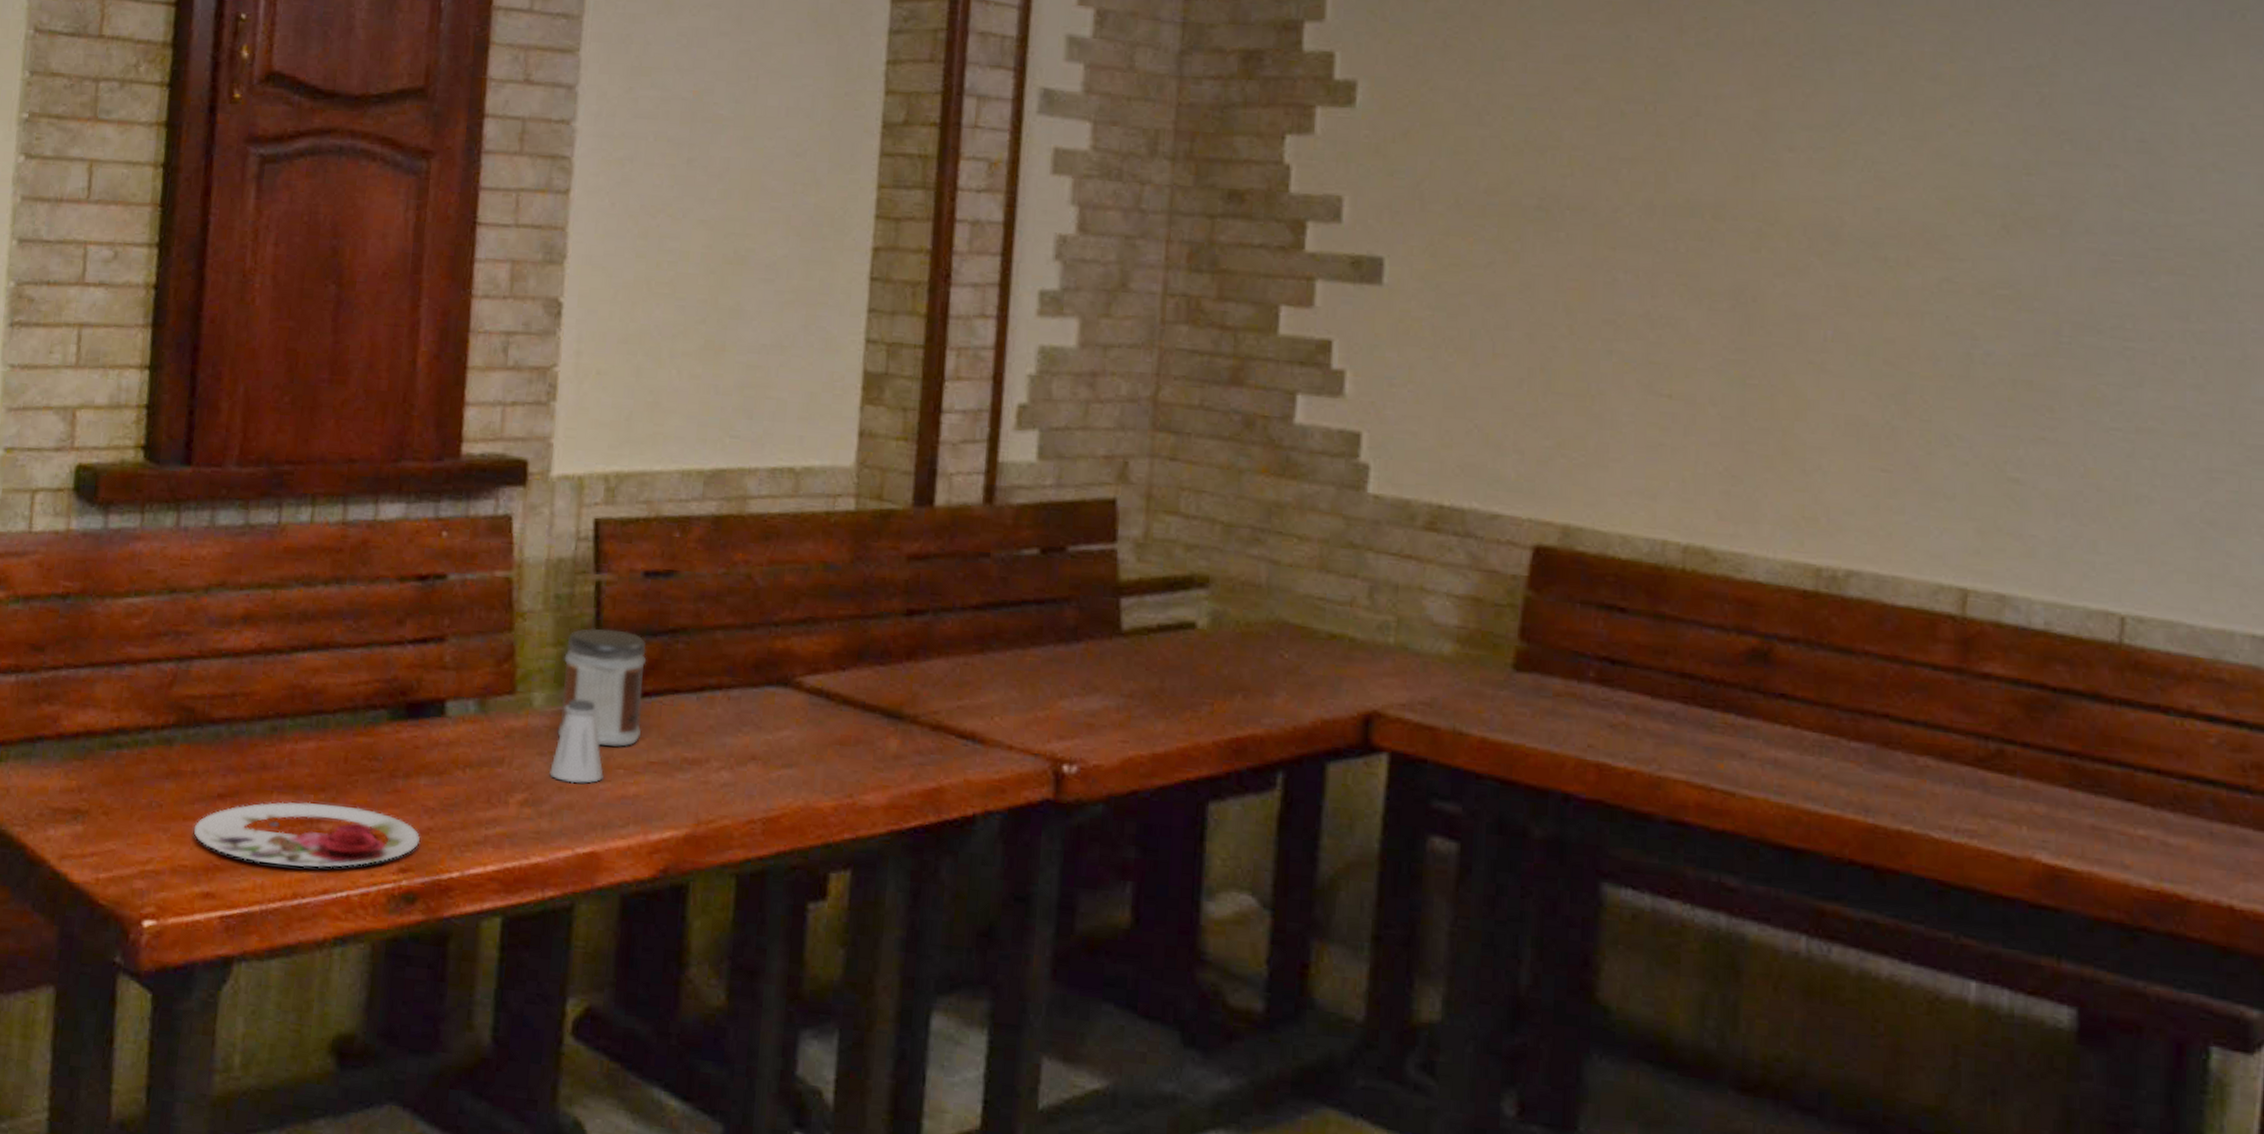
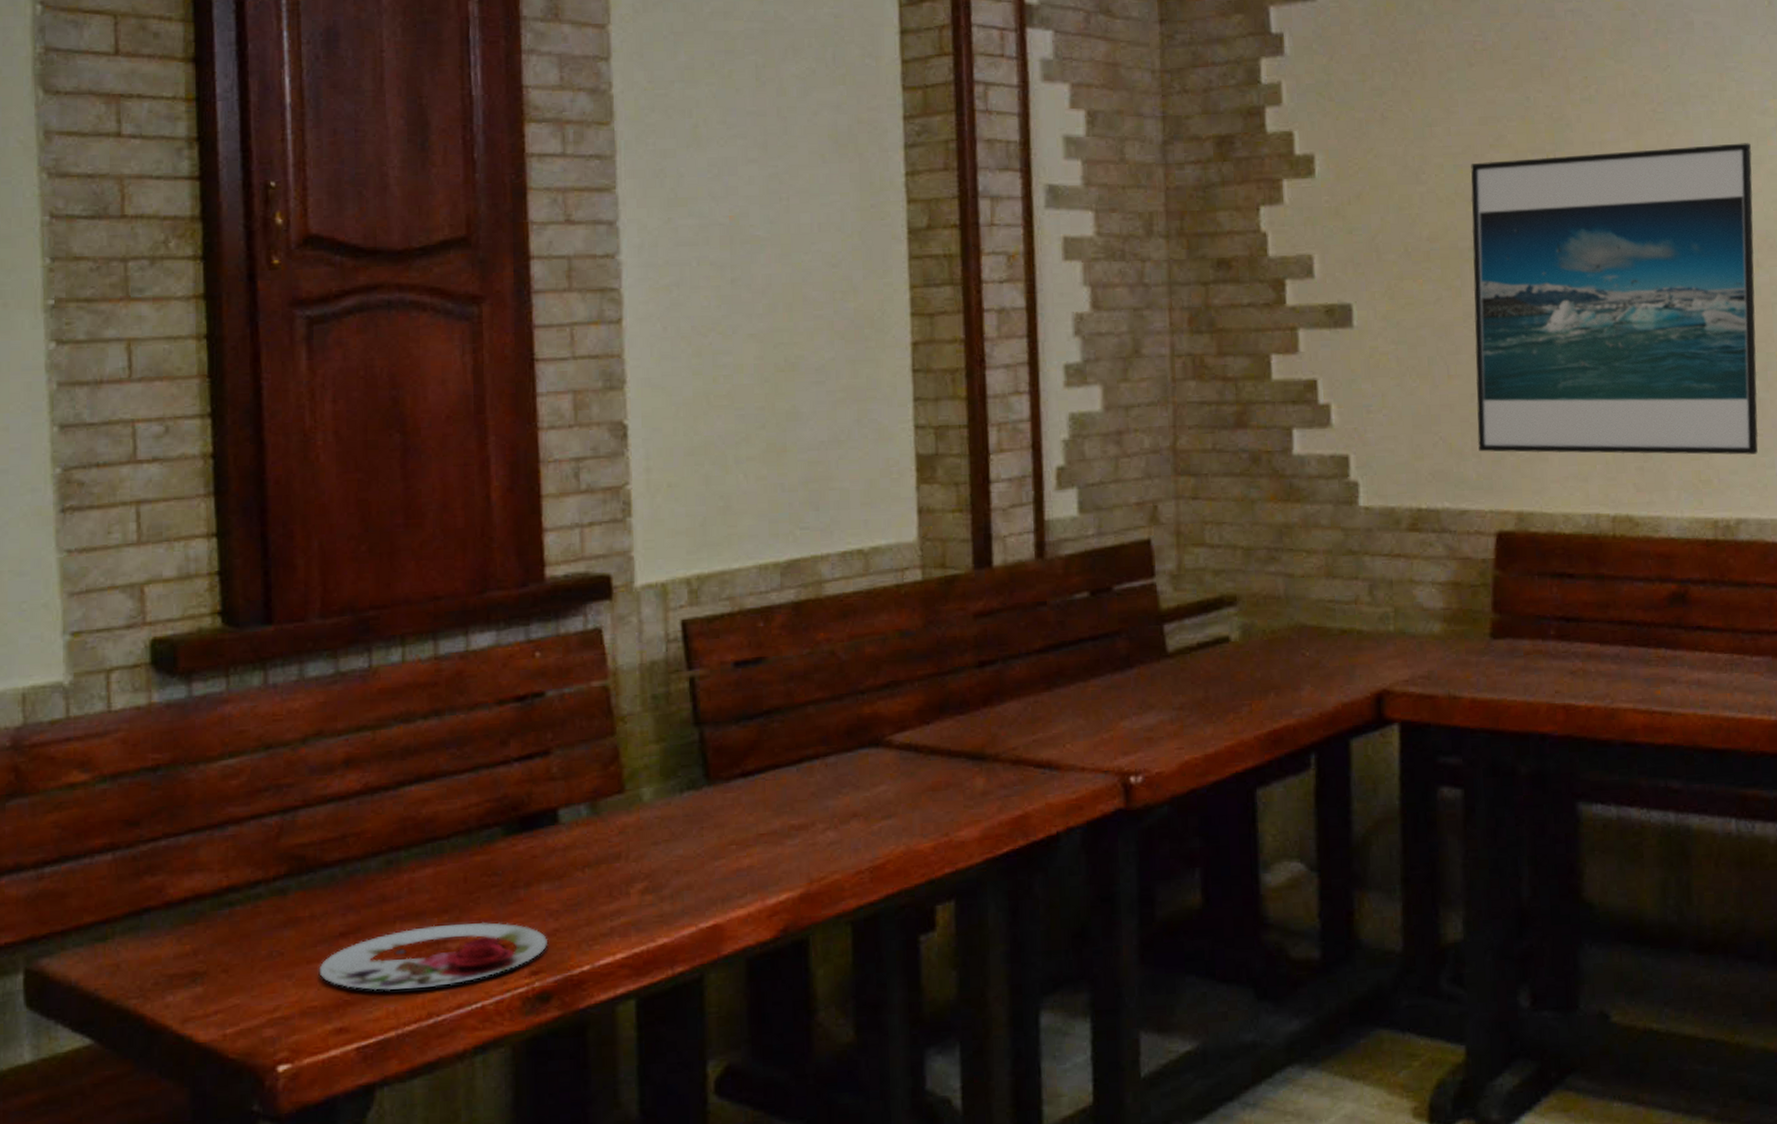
saltshaker: present [549,699,604,784] -> none [666,787,717,866]
jar: present [557,627,647,747] -> none [667,718,748,826]
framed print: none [1522,107,1915,494] -> present [1471,143,1759,455]

